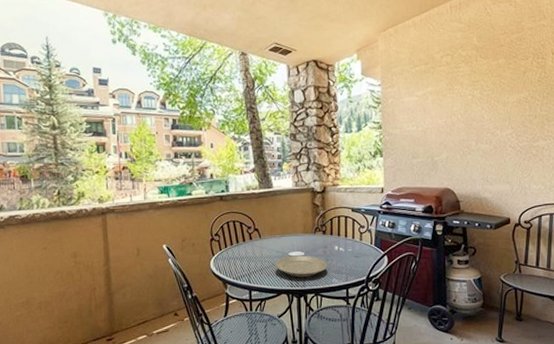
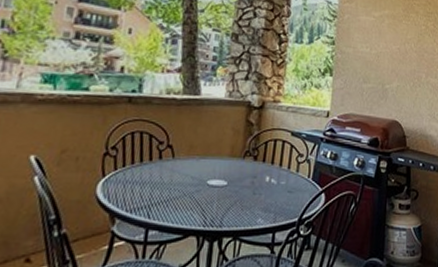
plate: present [275,255,327,278] -> none [187,184,254,215]

